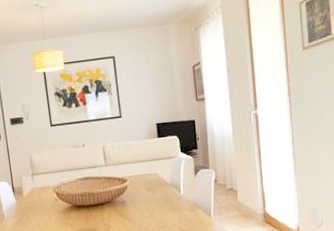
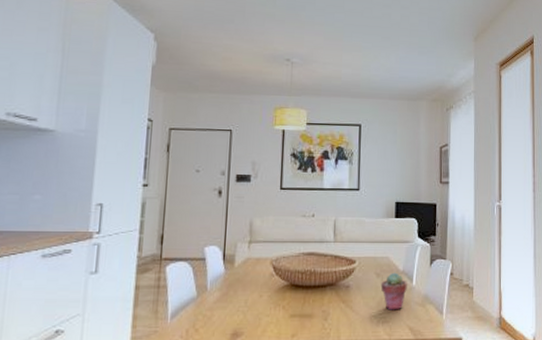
potted succulent: none [152,185,176,218] -> present [380,272,407,310]

